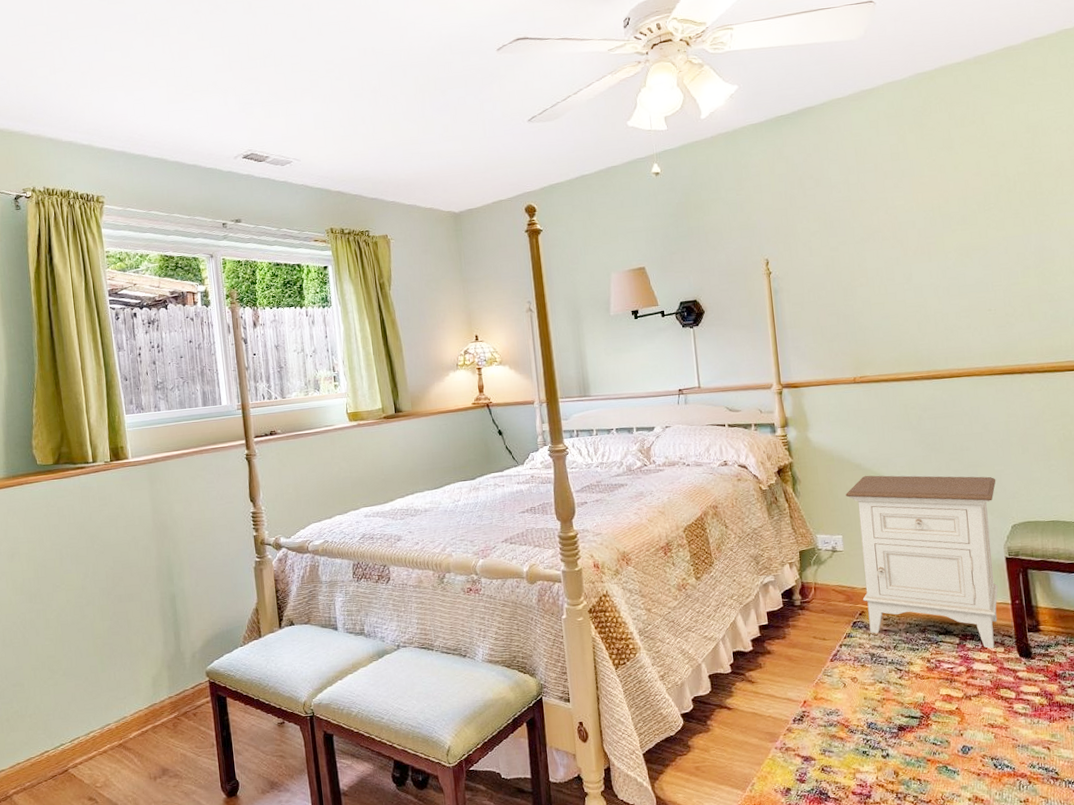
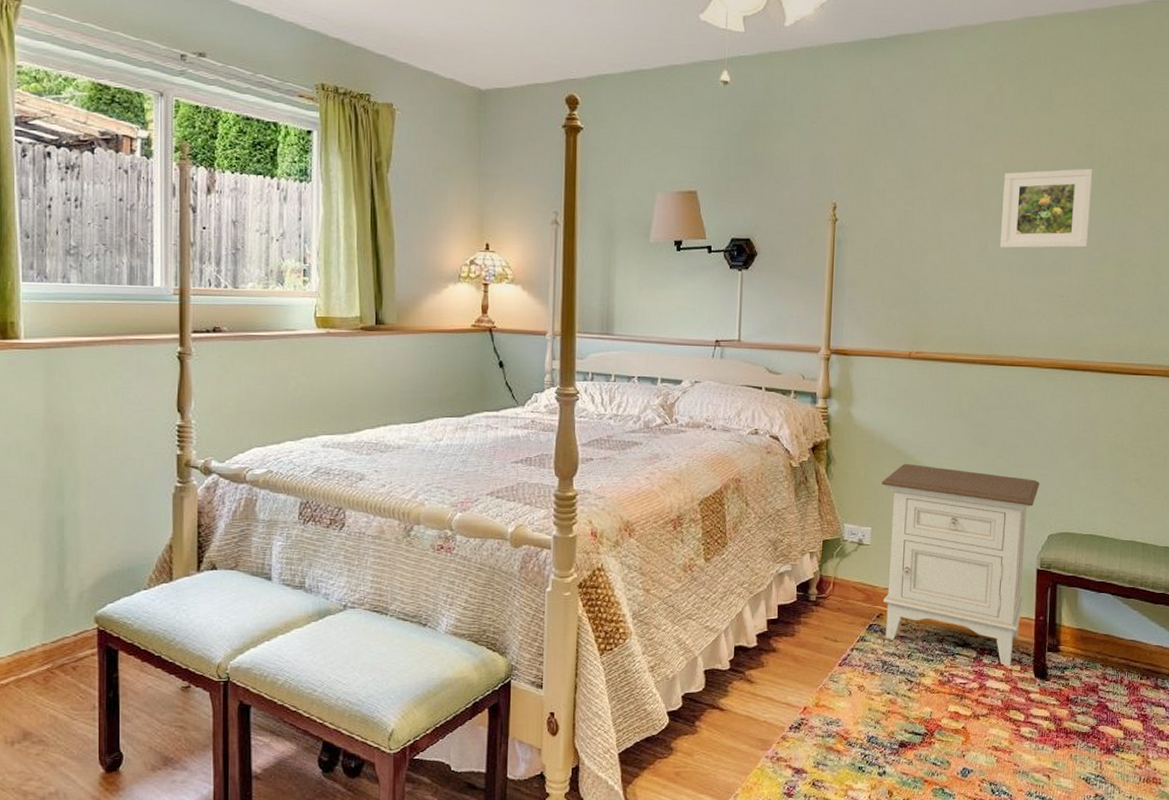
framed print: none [918,194,1008,276] -> present [1000,168,1093,249]

